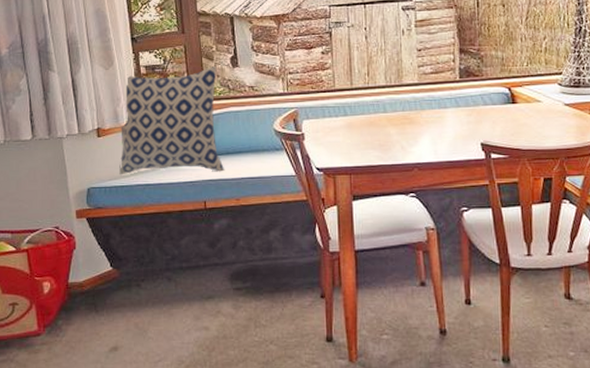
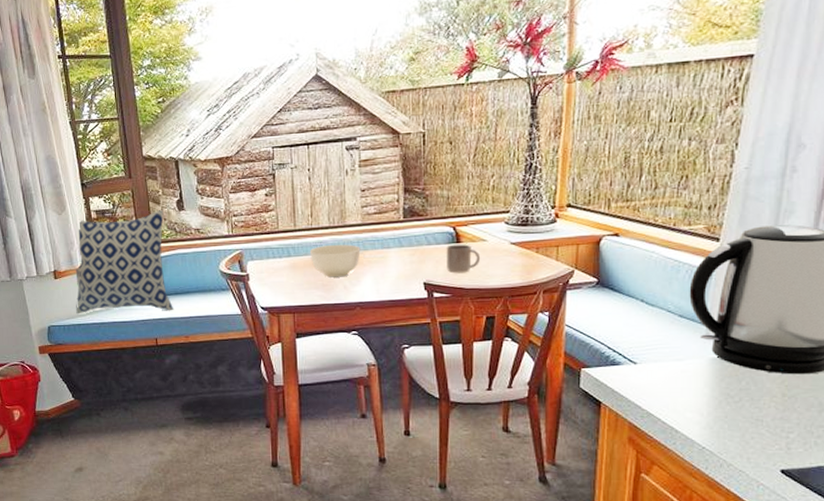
bowl: none [366,103,418,138] -> present [309,244,361,278]
mug: none [502,105,536,135] -> present [446,244,481,274]

